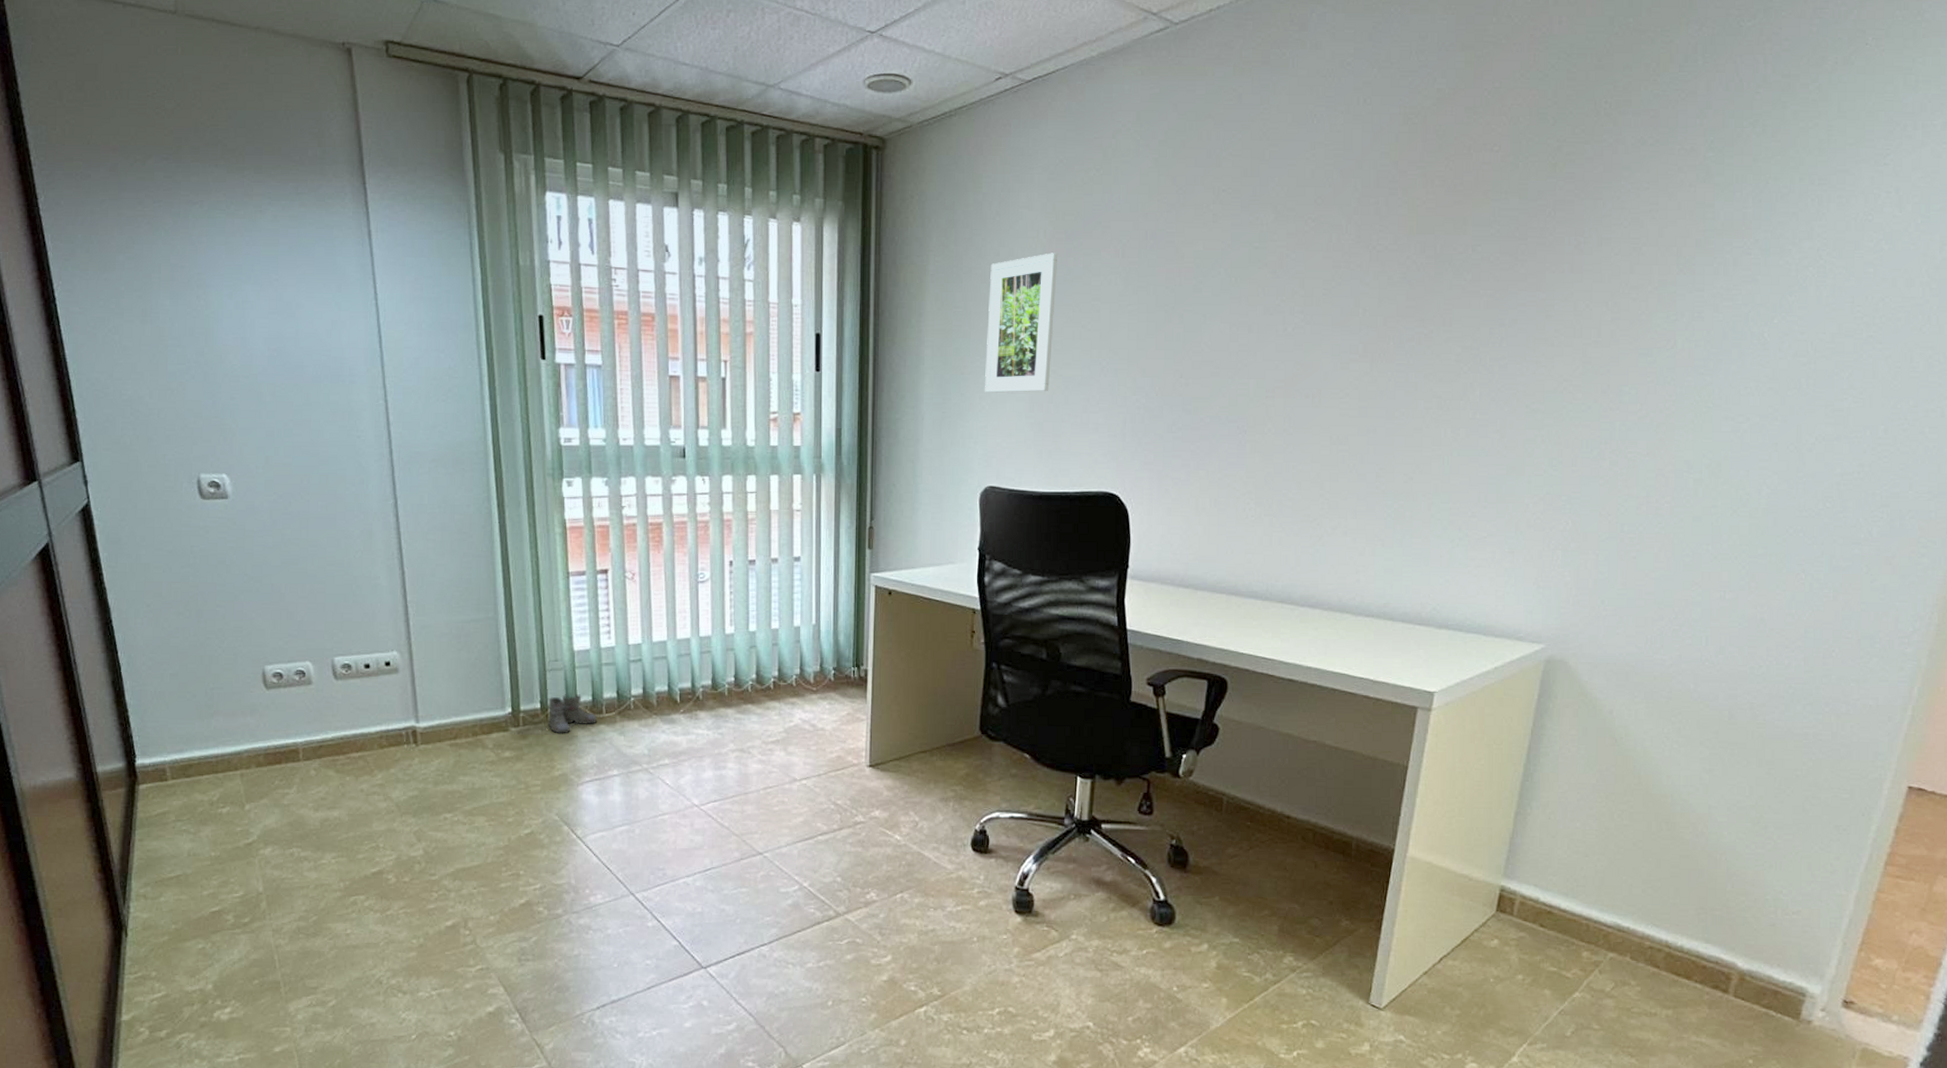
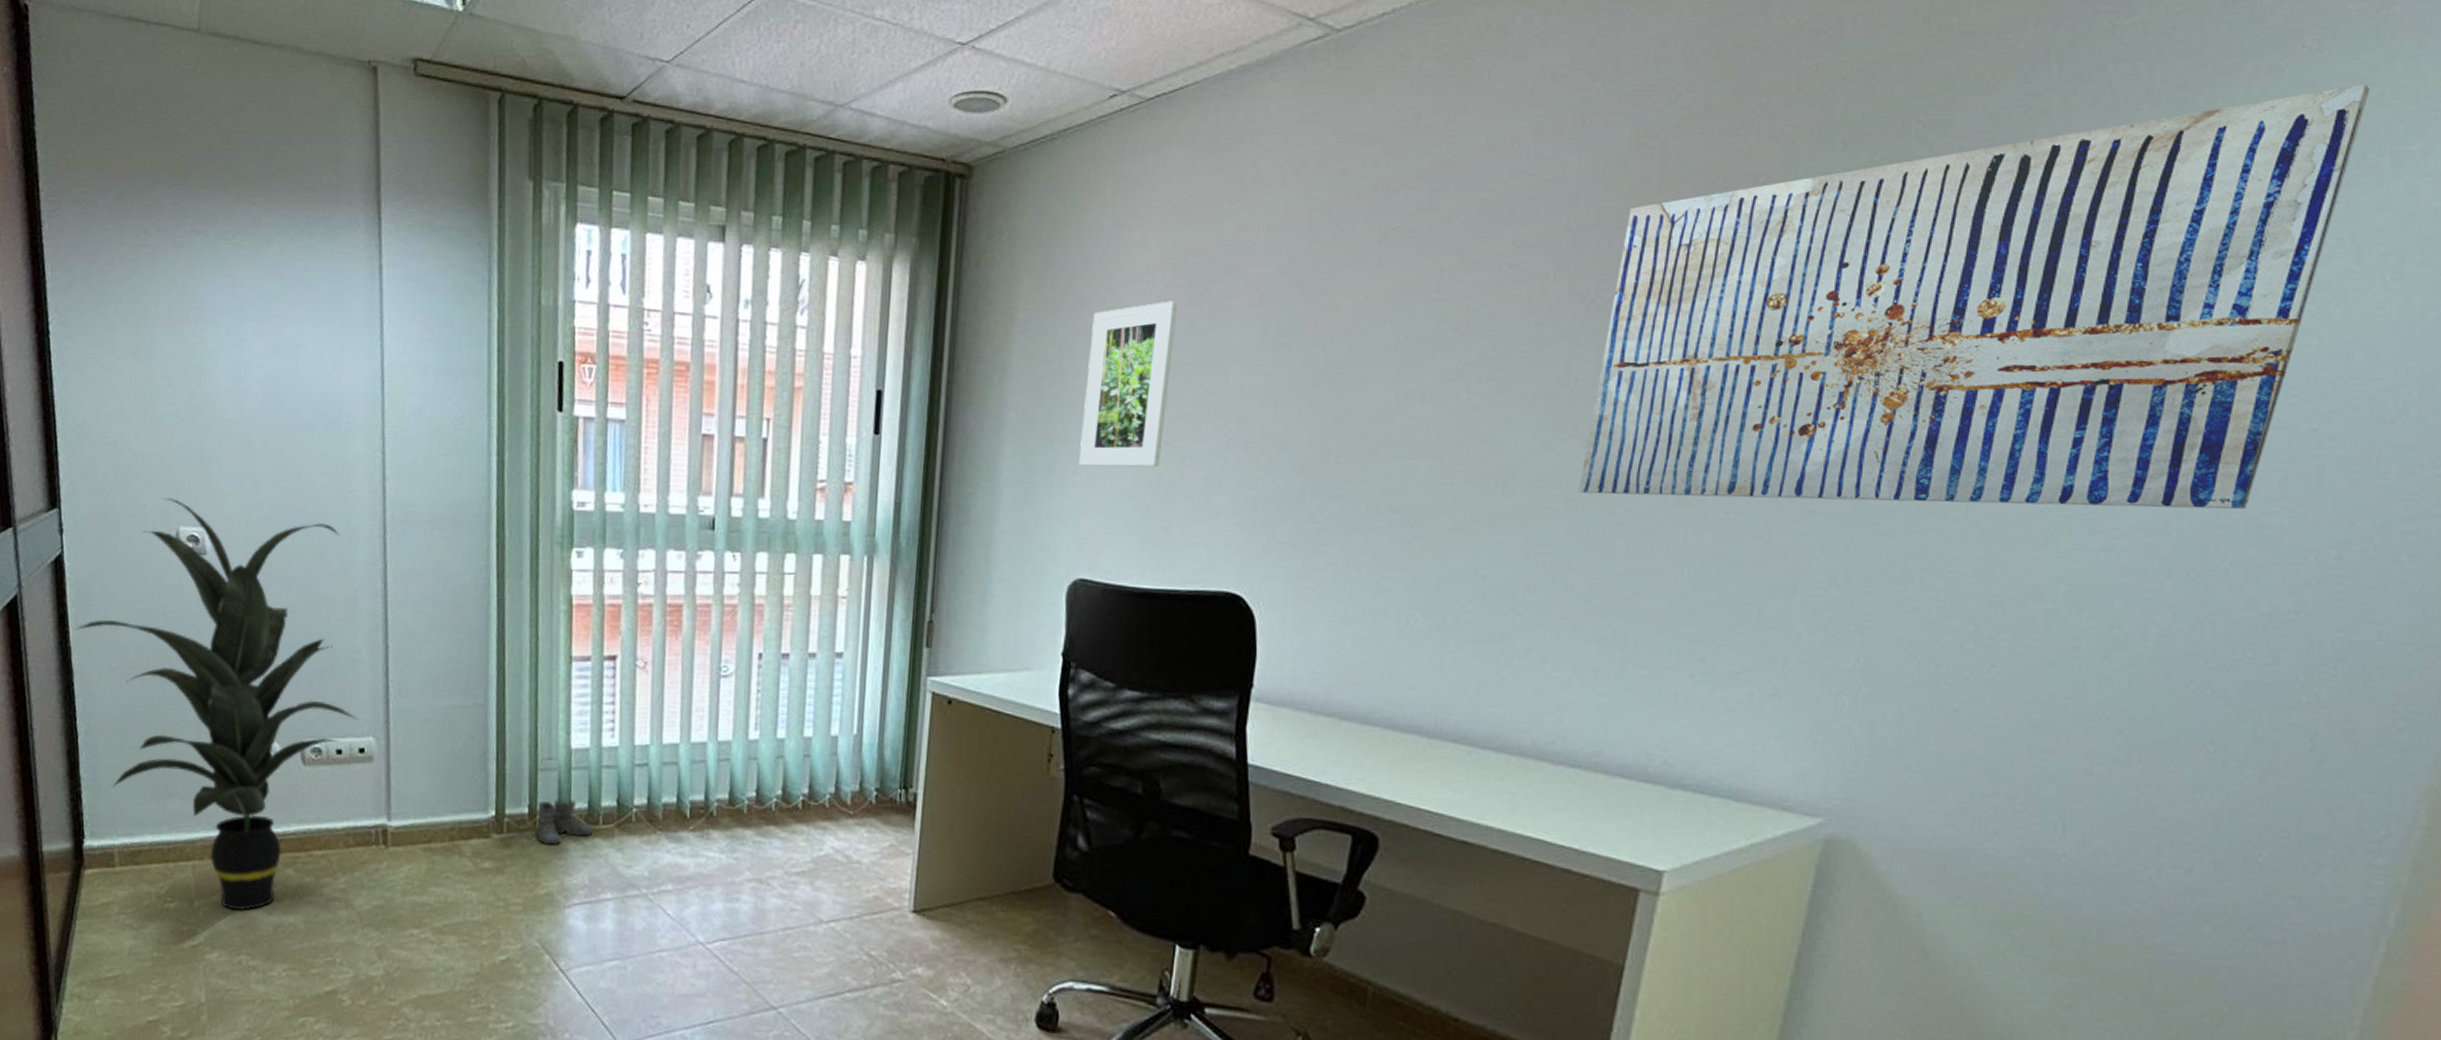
indoor plant: none [107,449,383,810] -> present [74,498,359,911]
wall art: none [1367,74,1909,402] -> present [1578,84,2369,509]

